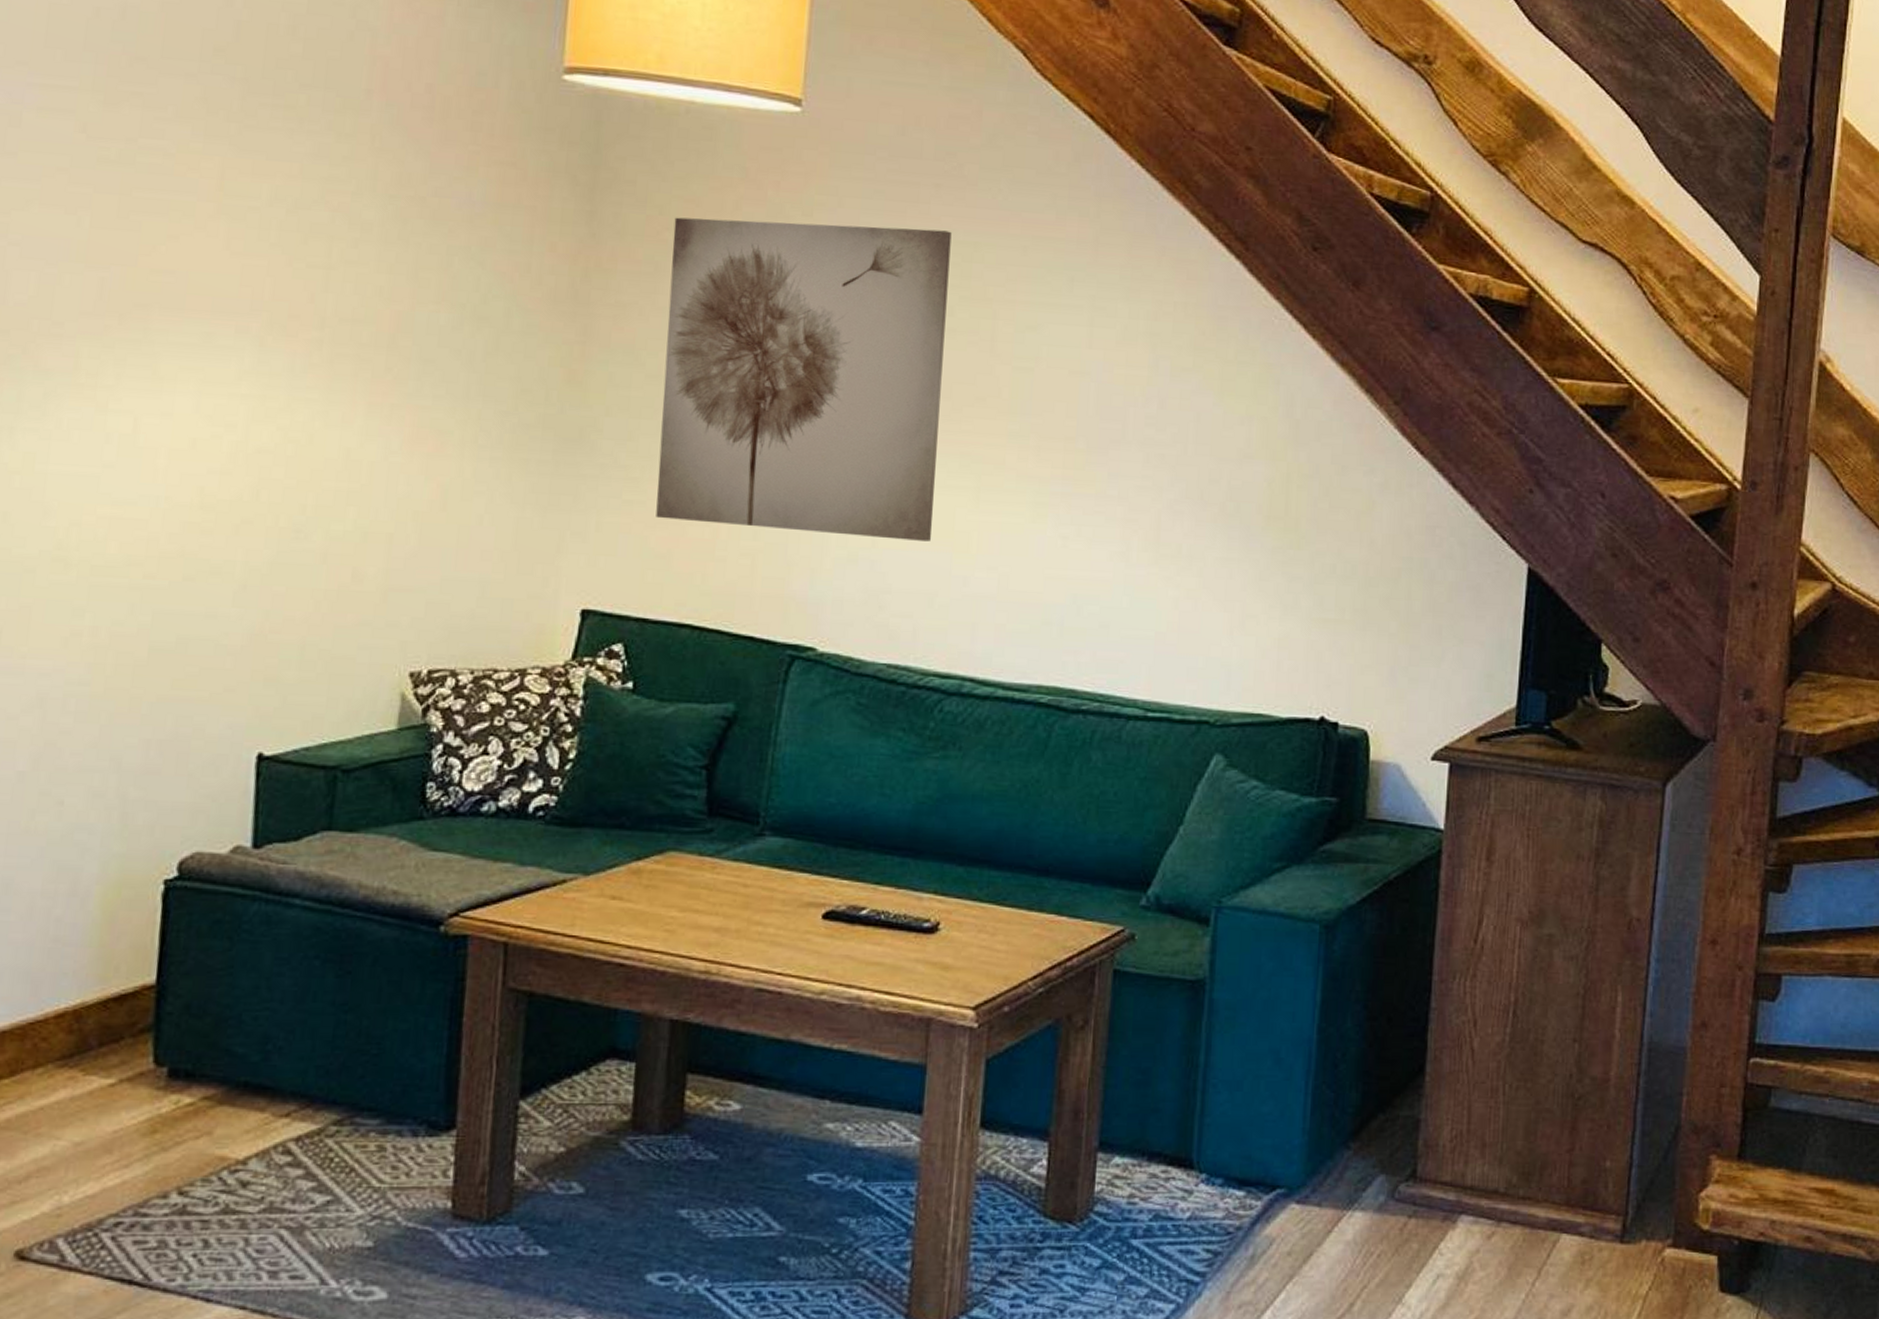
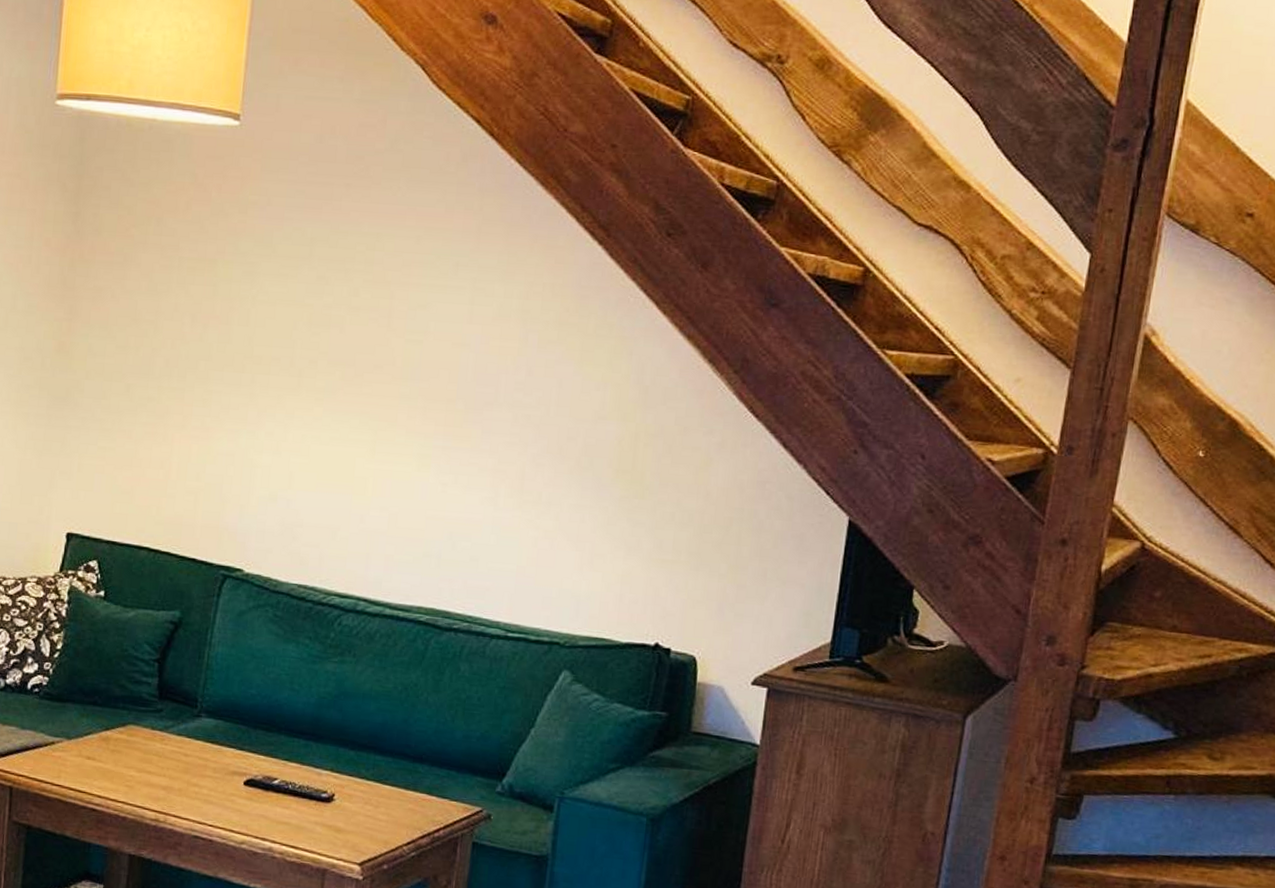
wall art: present [656,217,952,541] -> none [123,216,359,485]

